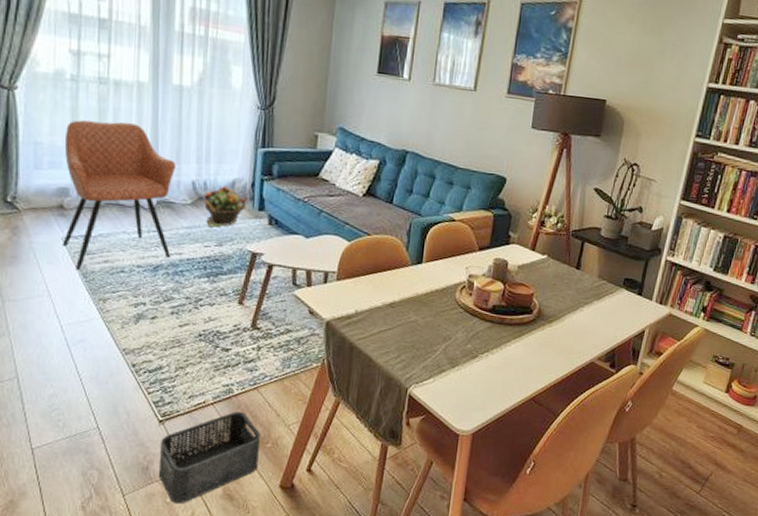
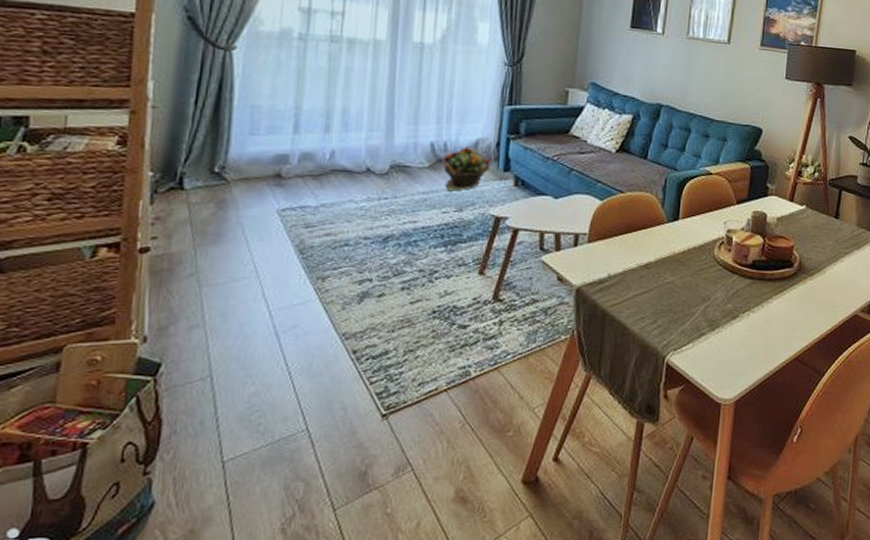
armchair: present [63,120,176,271] -> none [278,81,413,247]
storage bin: present [158,411,261,504] -> none [378,396,502,515]

